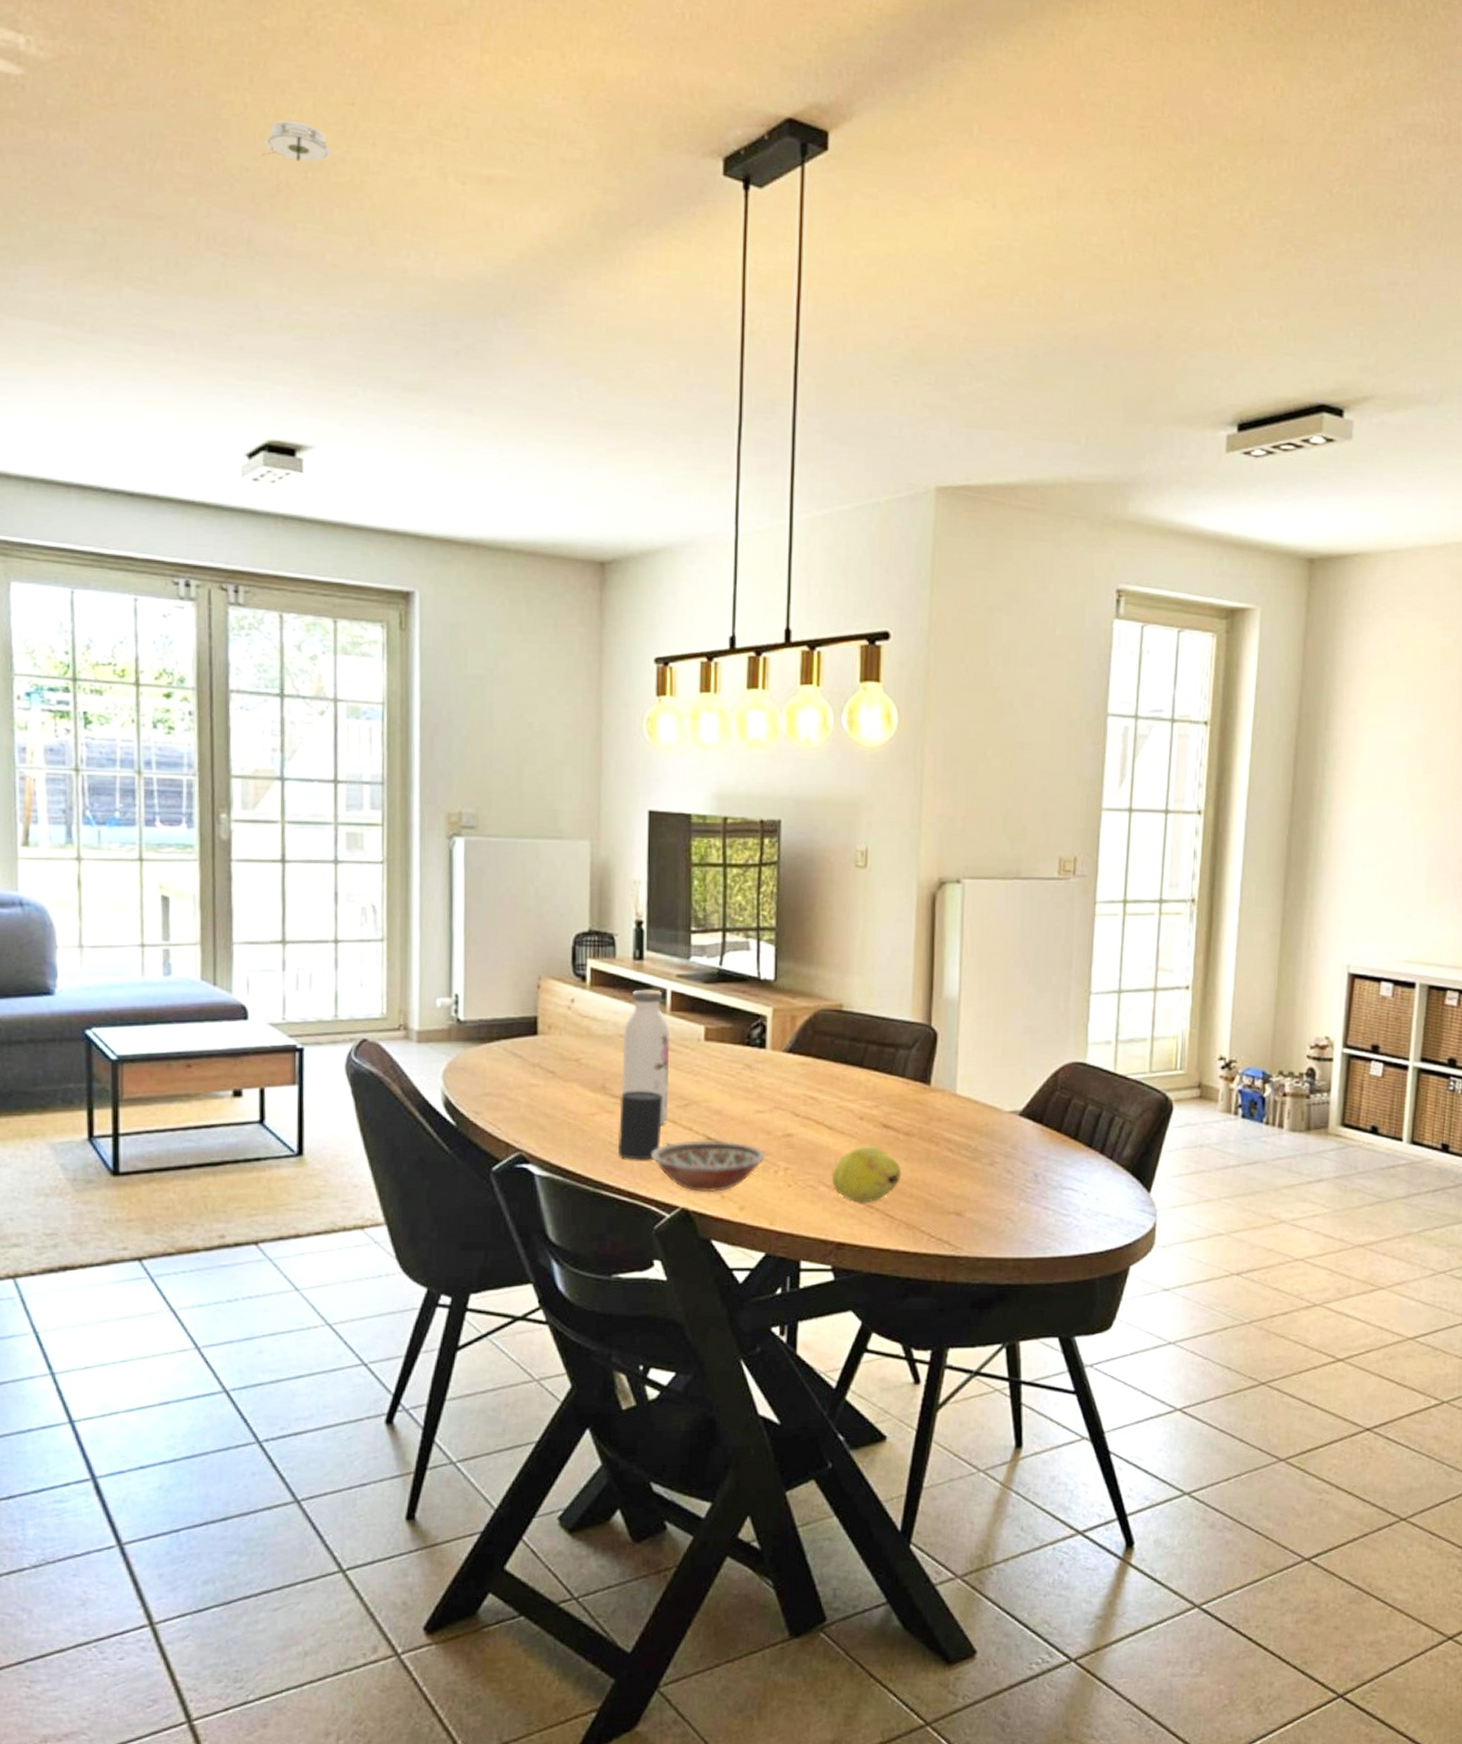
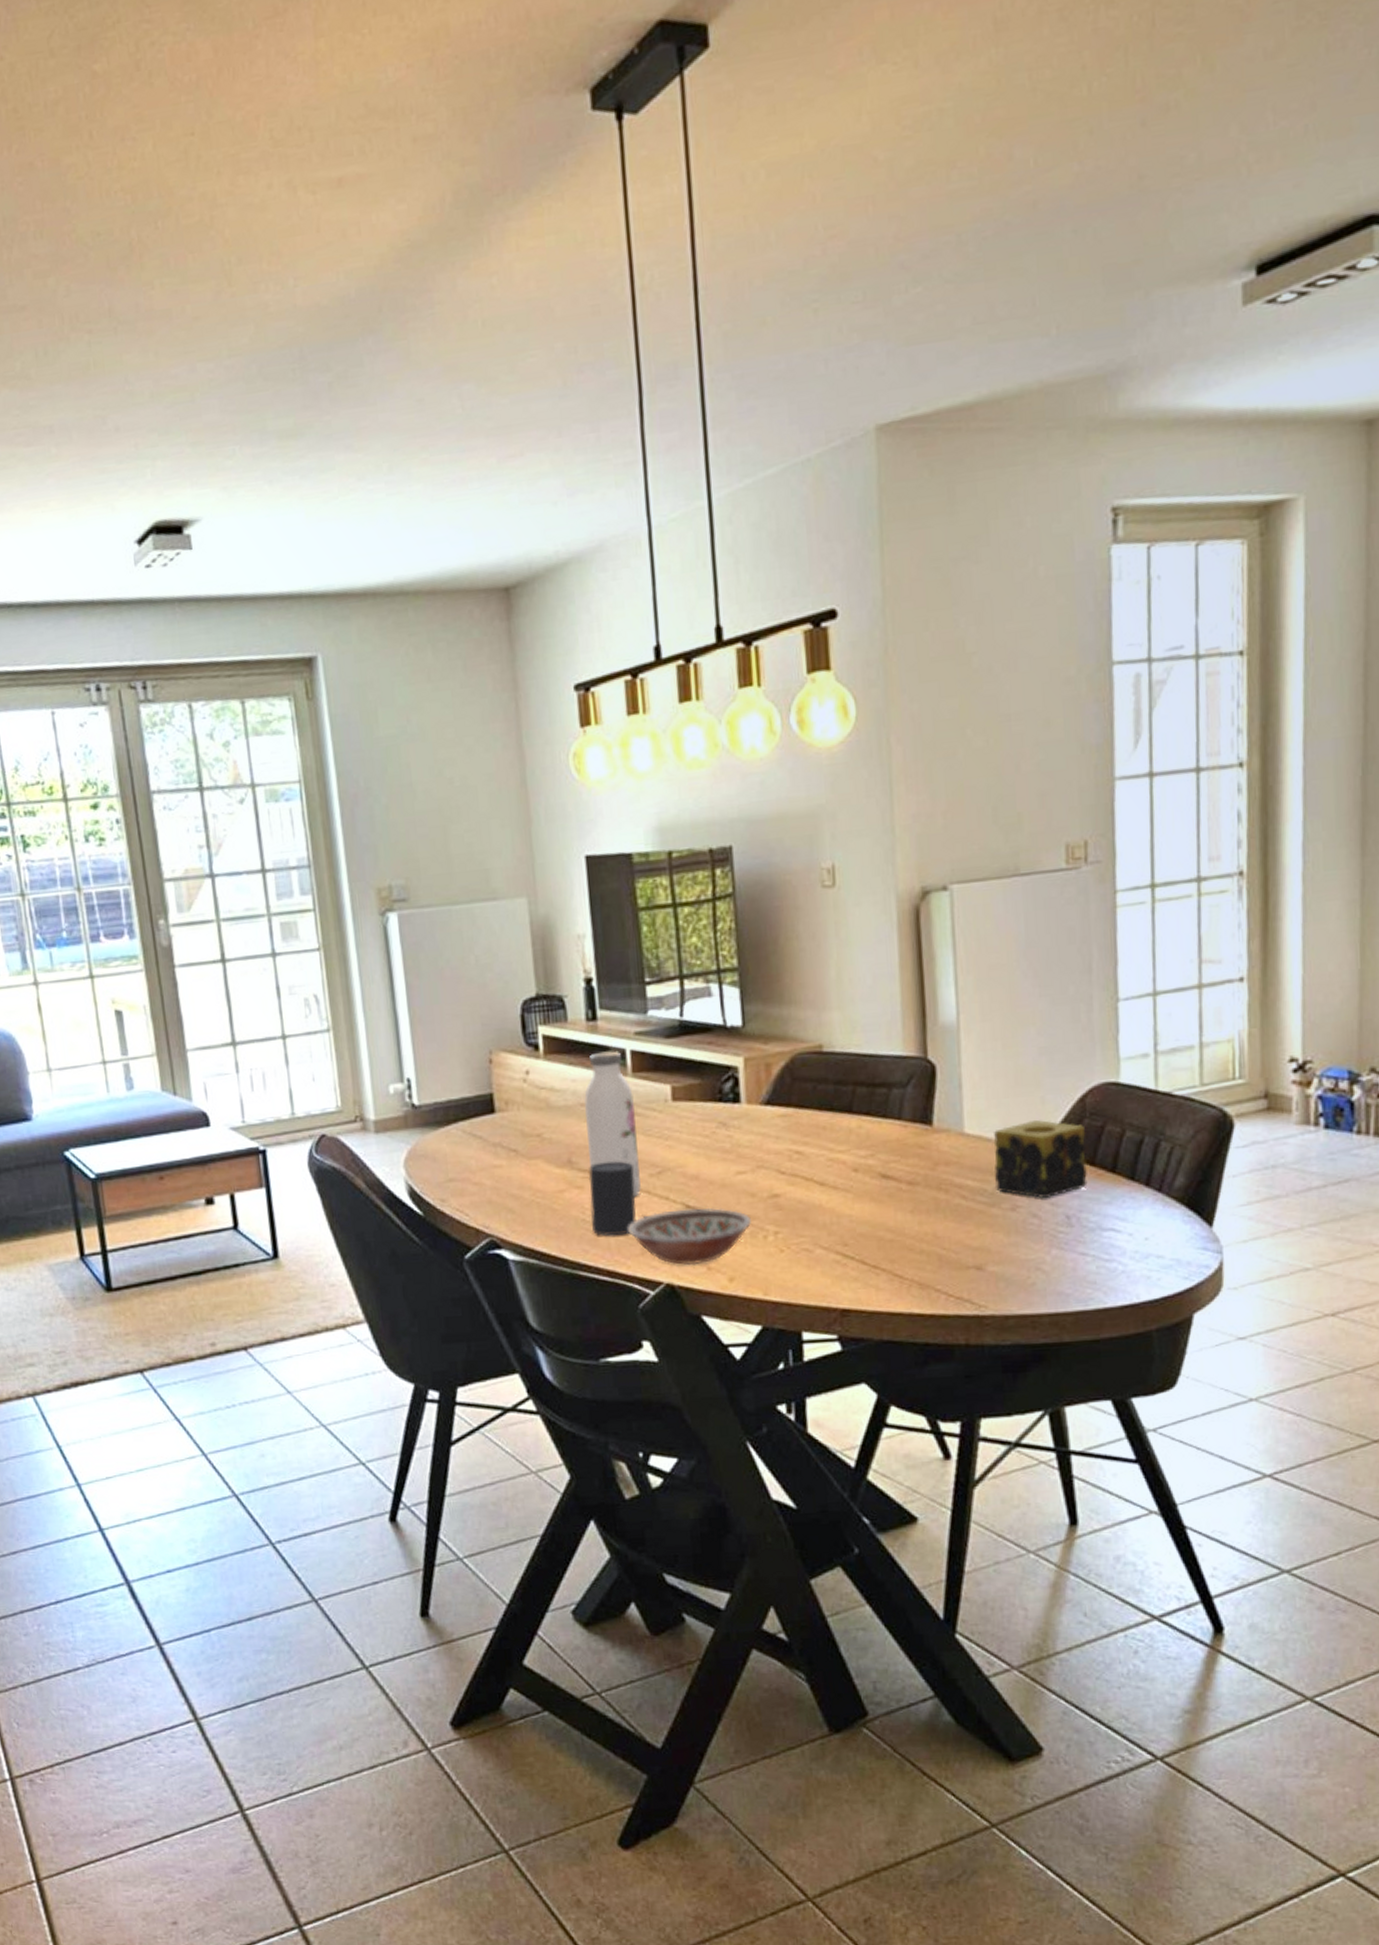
smoke detector: present [261,120,332,162] -> none [110,168,178,215]
fruit: present [831,1144,902,1202] -> none [828,1199,908,1263]
candle: none [978,1088,1055,1158] -> present [993,1119,1088,1199]

